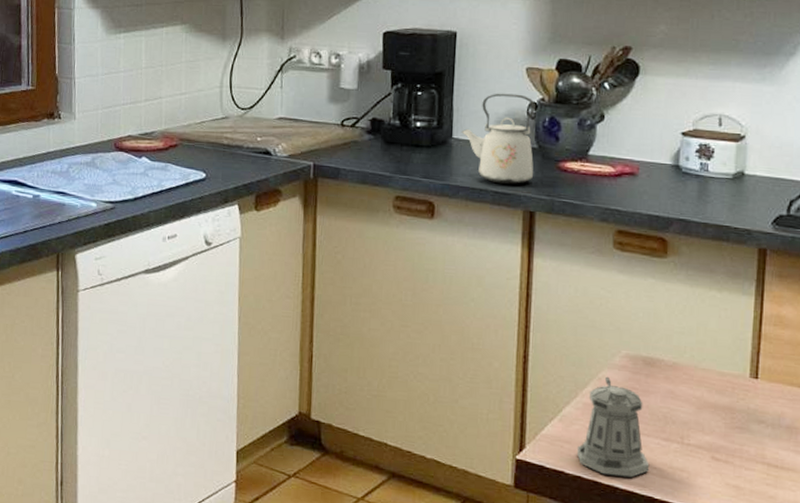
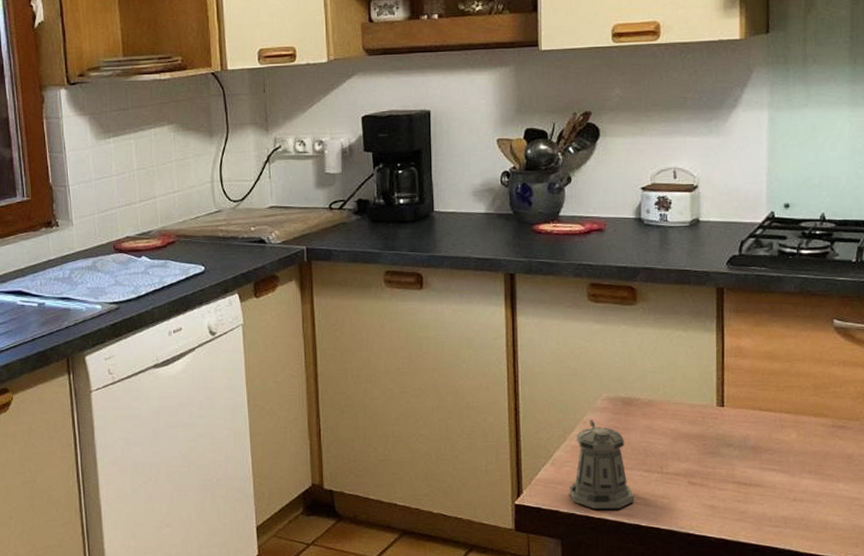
kettle: present [461,93,535,185] -> none [442,164,512,251]

